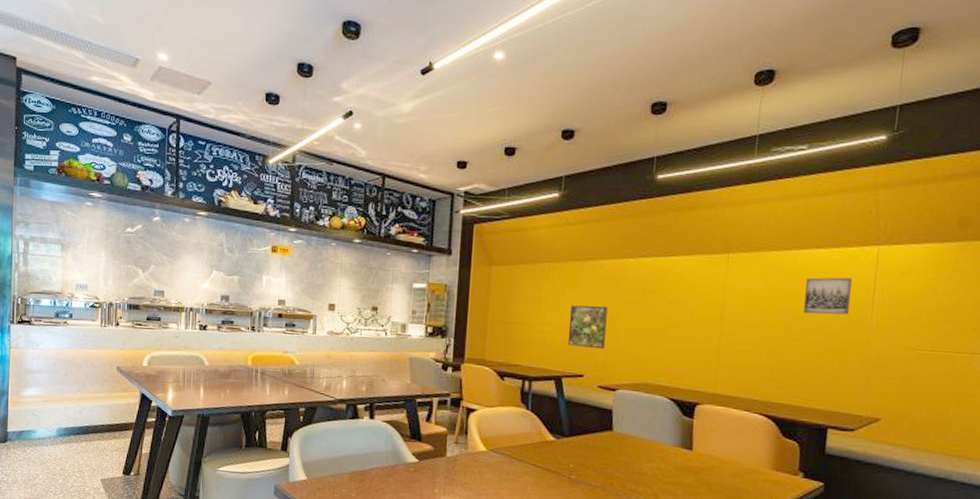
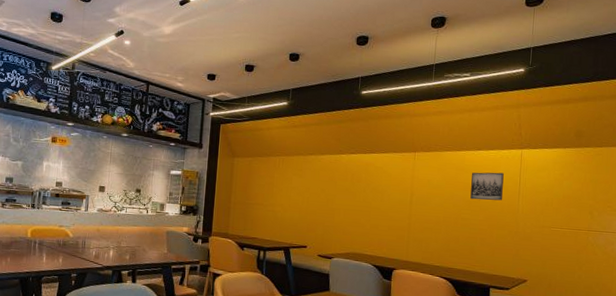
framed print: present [568,305,608,350] -> none [295,190,325,226]

